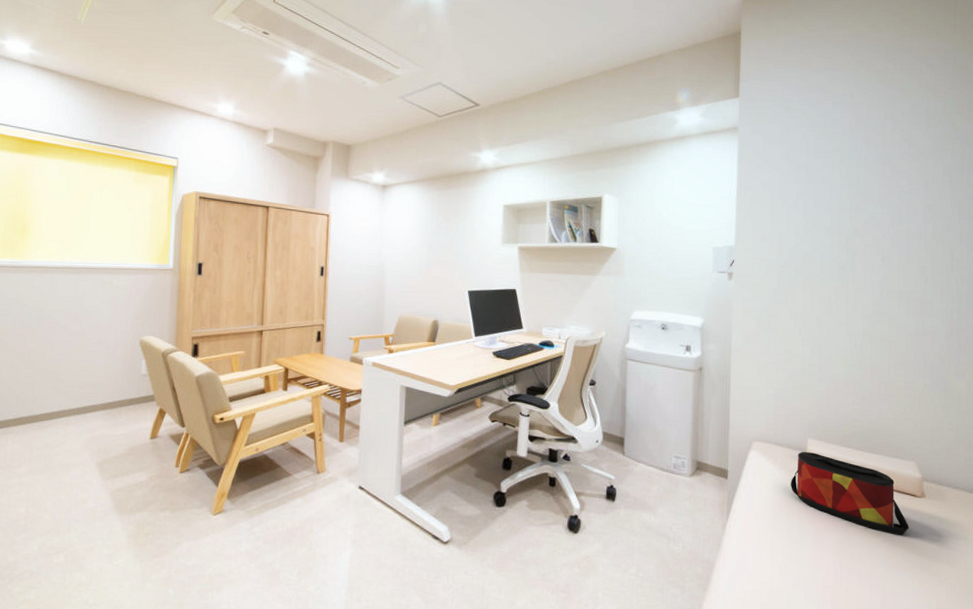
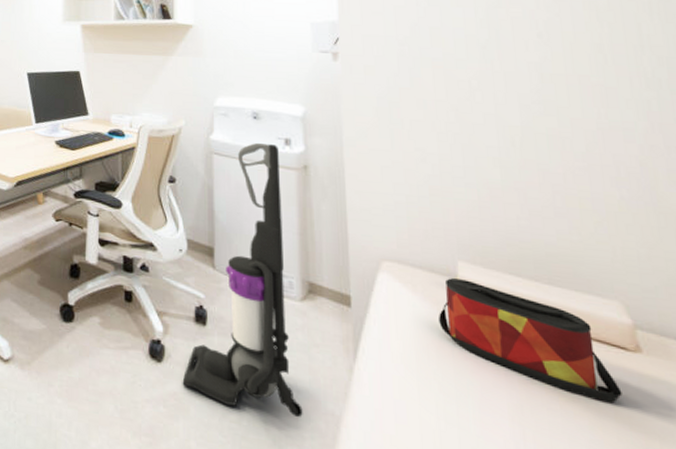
vacuum cleaner: none [593,349,686,567] -> present [182,142,303,418]

